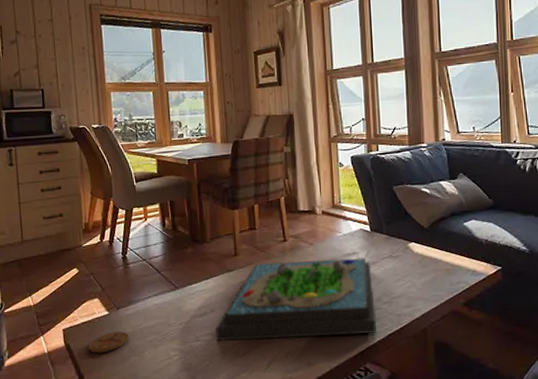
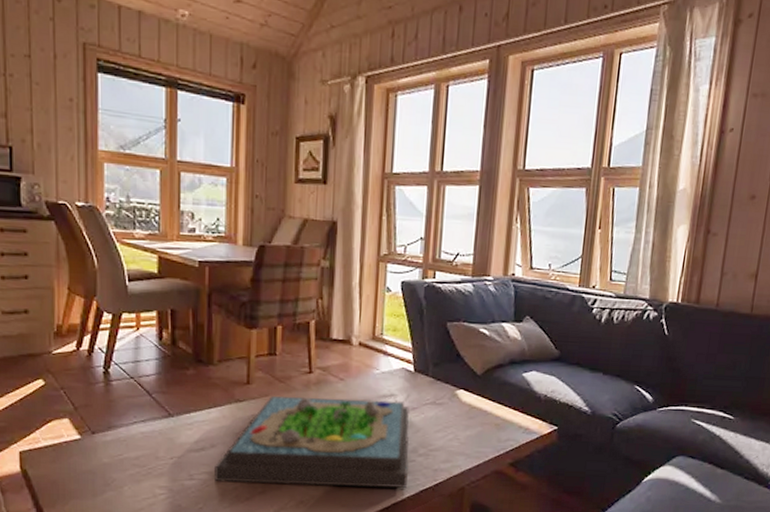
coaster: present [88,331,129,354] -> none [51,460,105,485]

